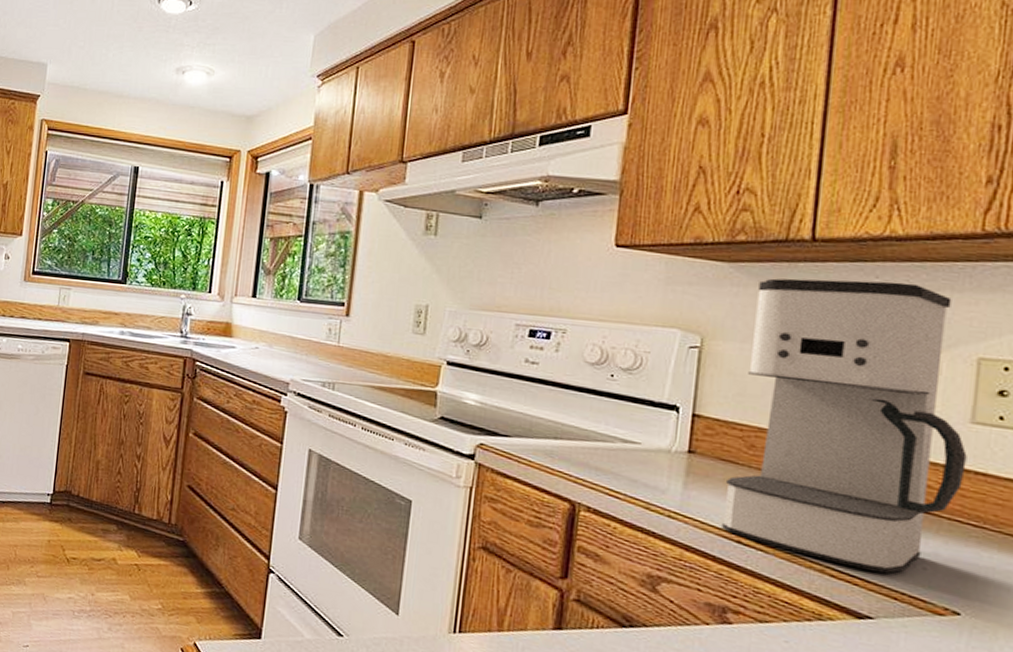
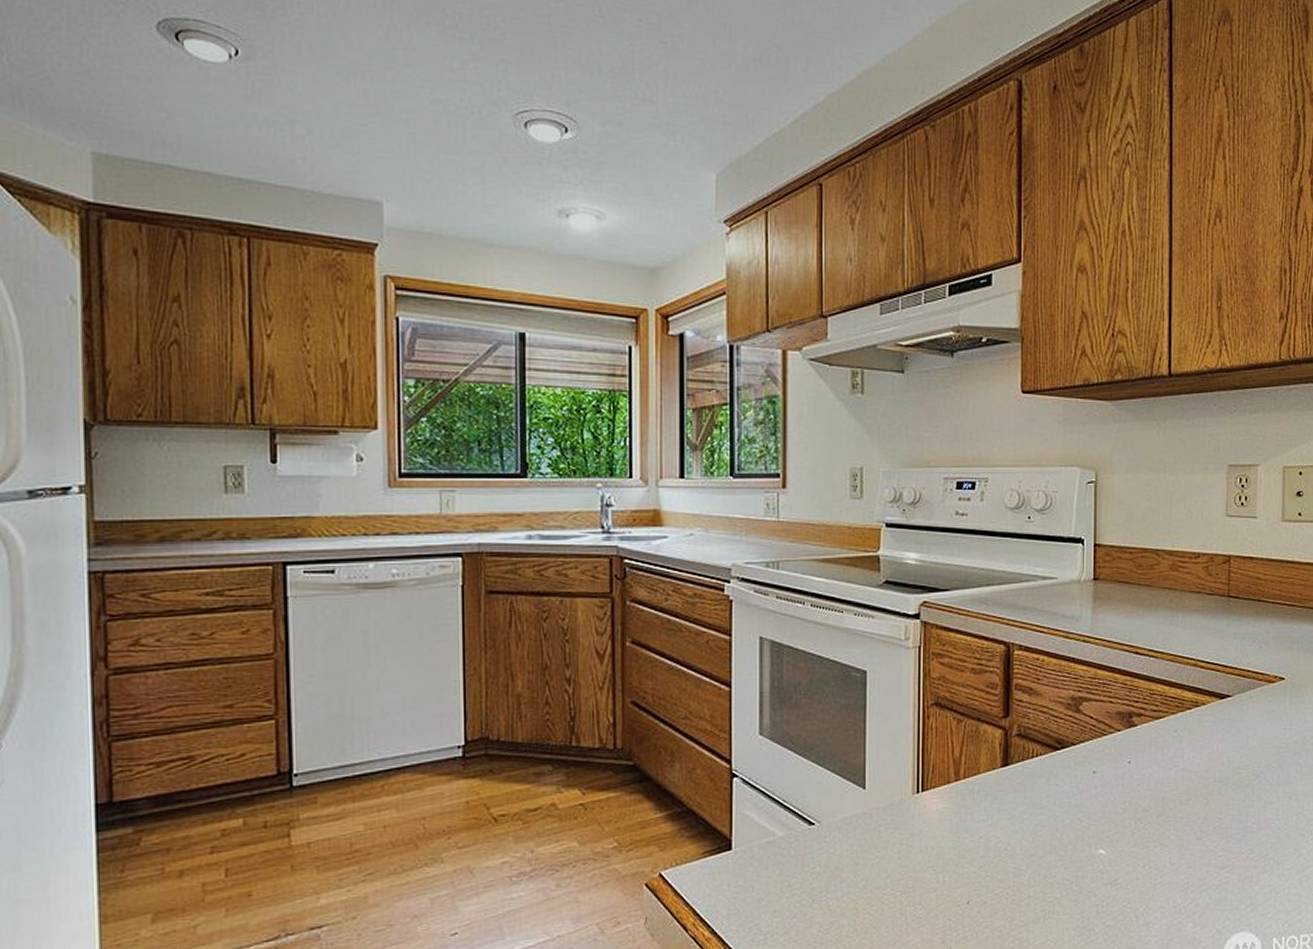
coffee maker: present [722,278,967,573] -> none [1123,408,1281,657]

